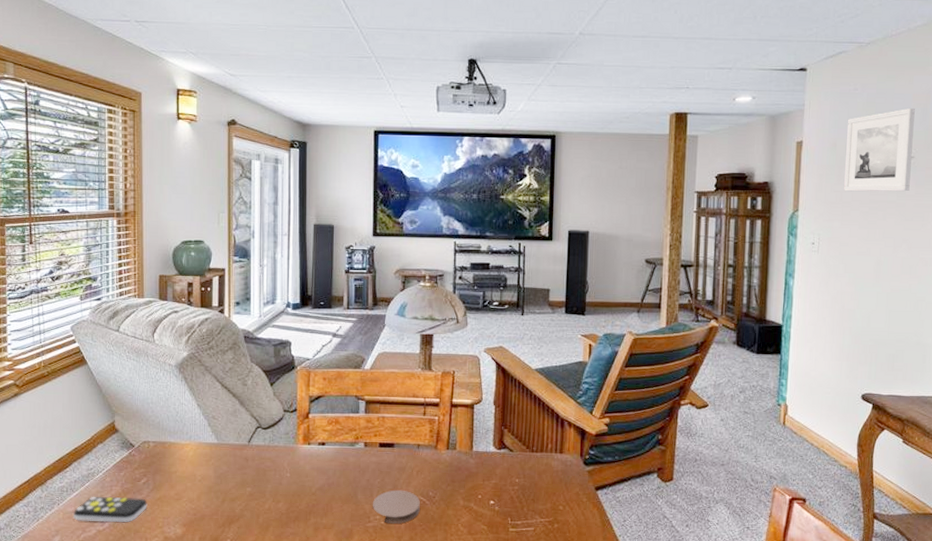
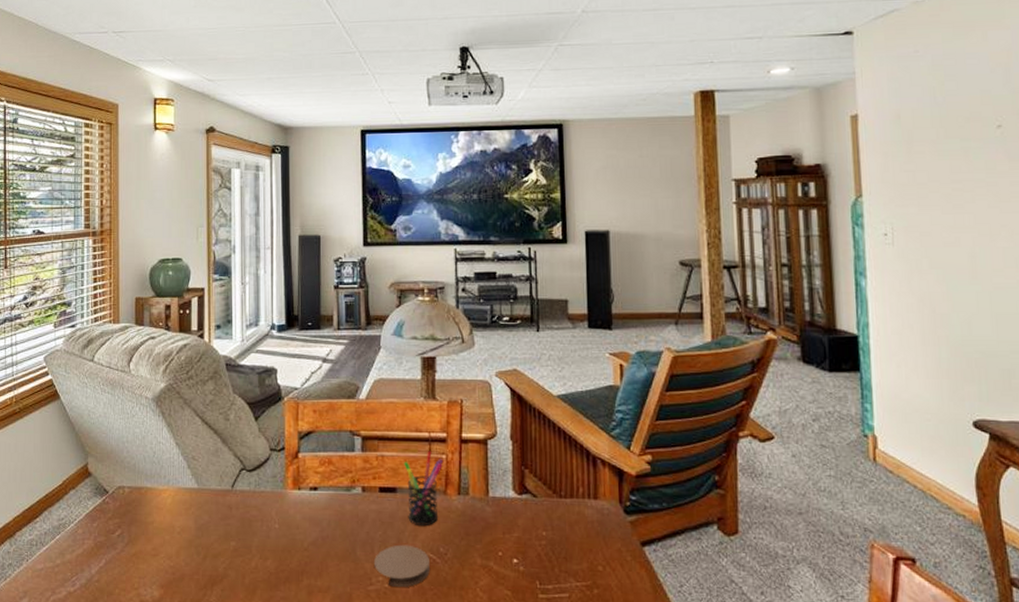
remote control: present [72,496,147,523] -> none [42,551,122,583]
pen holder: none [401,413,436,474] -> present [403,451,444,525]
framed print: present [844,108,915,192] -> none [911,68,1001,171]

